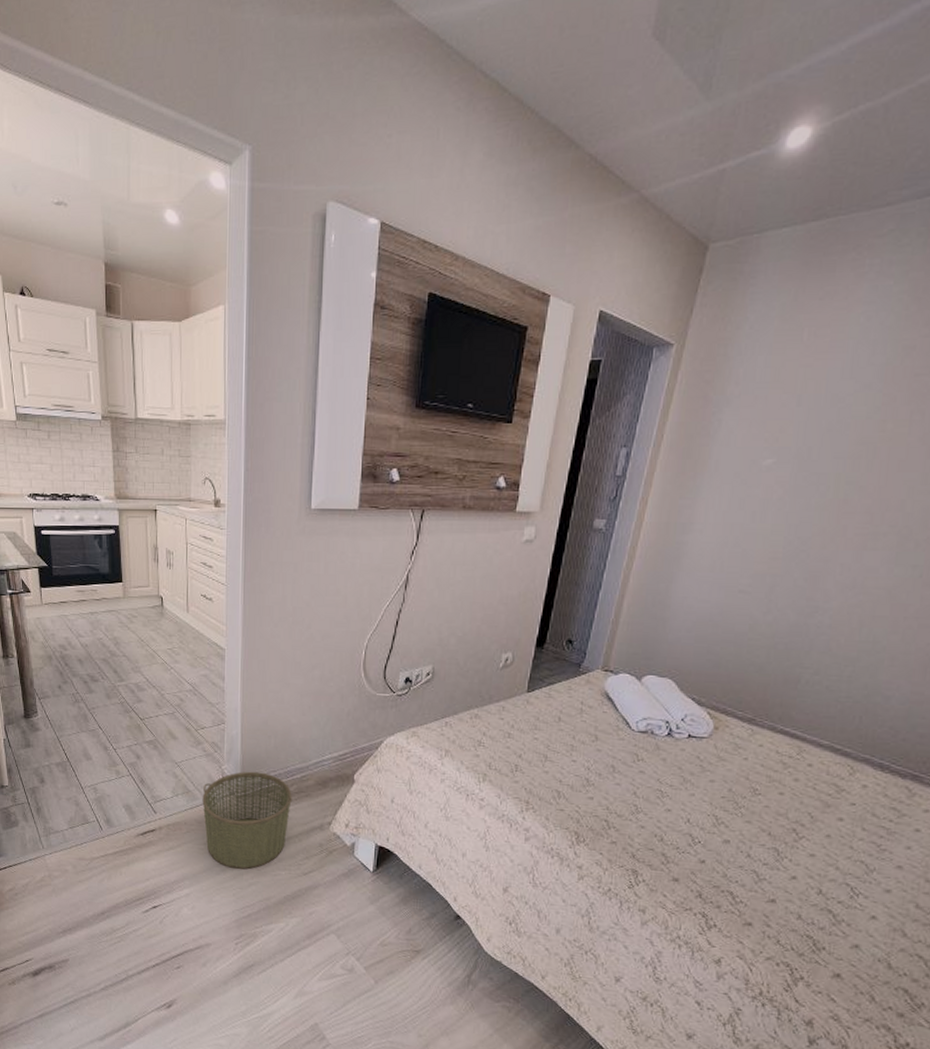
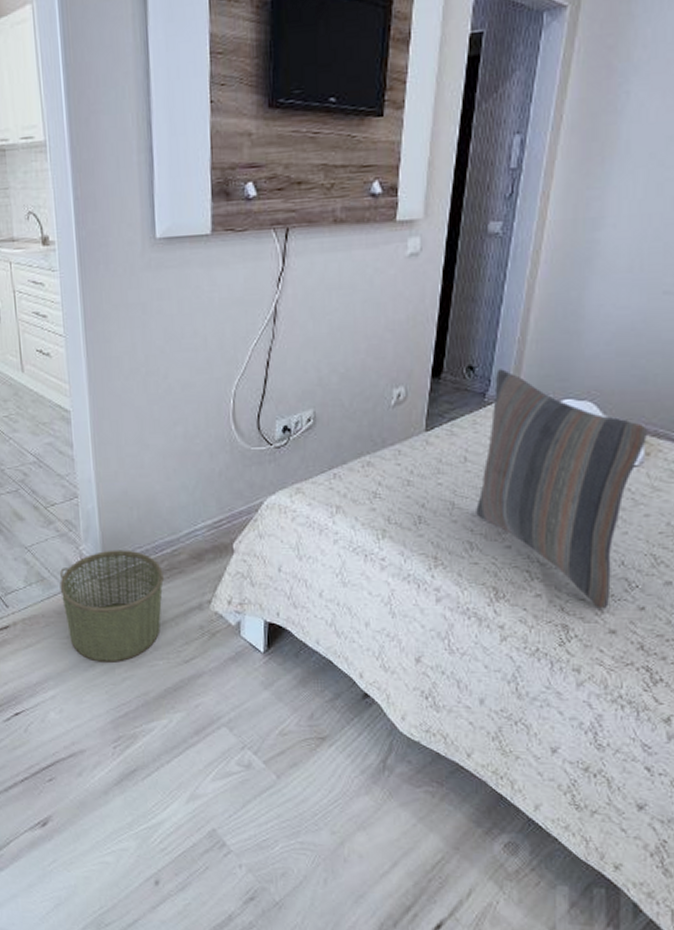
pillow: none [565,644,717,859] -> present [476,369,647,609]

